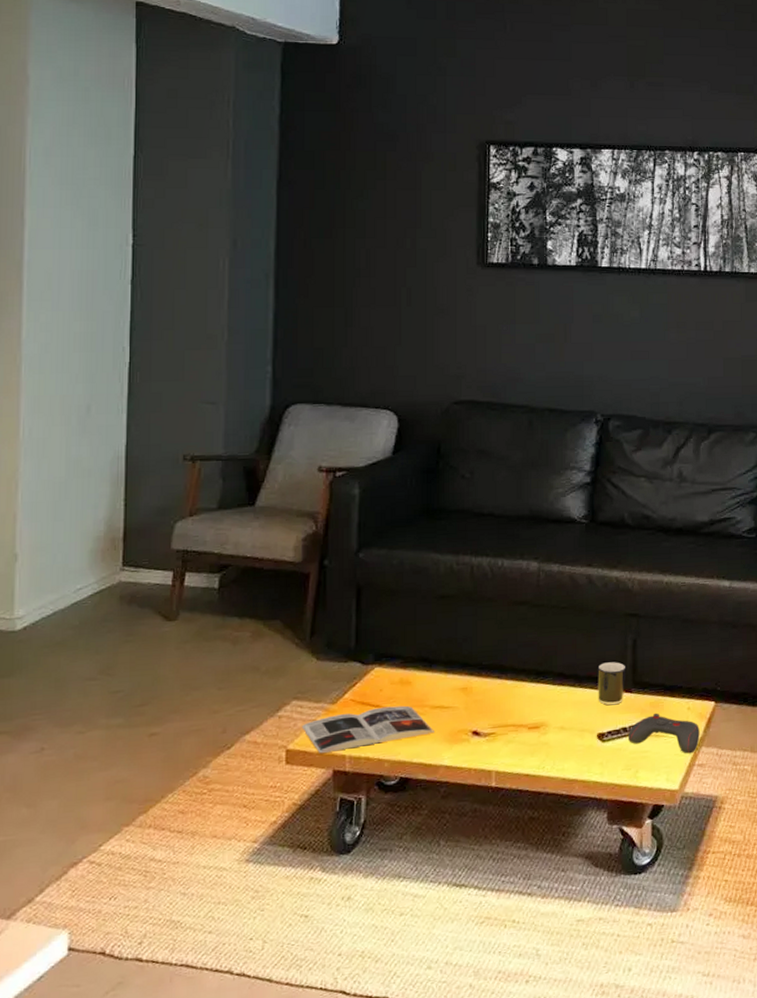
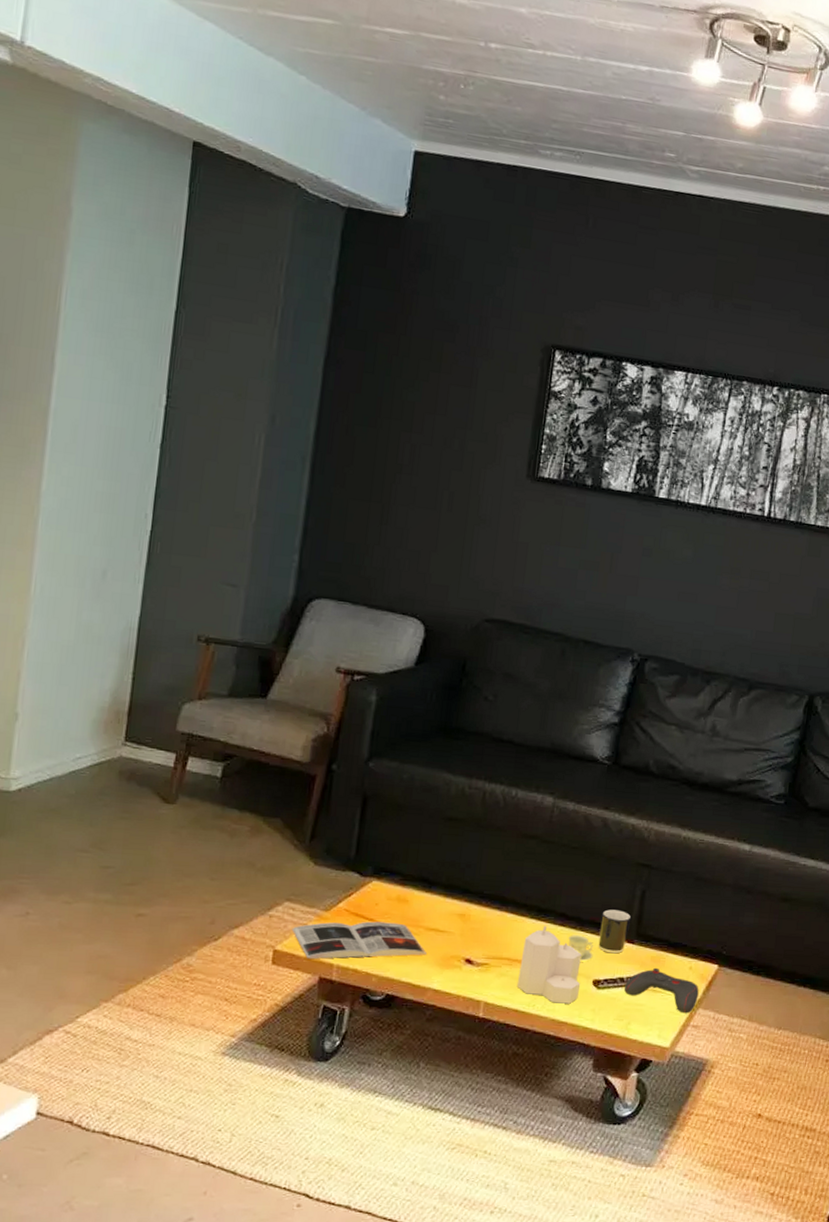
candle: none [524,687,586,763] -> present [516,925,582,1004]
cup and saucer: none [569,692,594,717] -> present [567,935,593,961]

